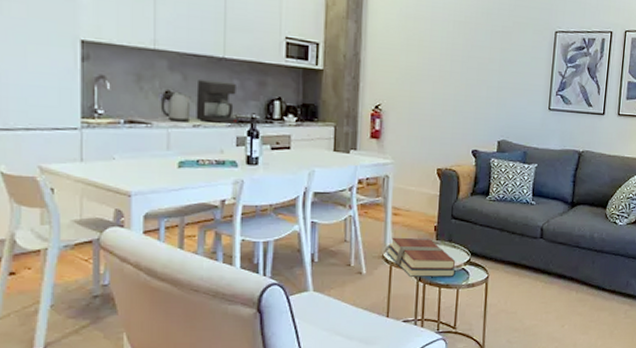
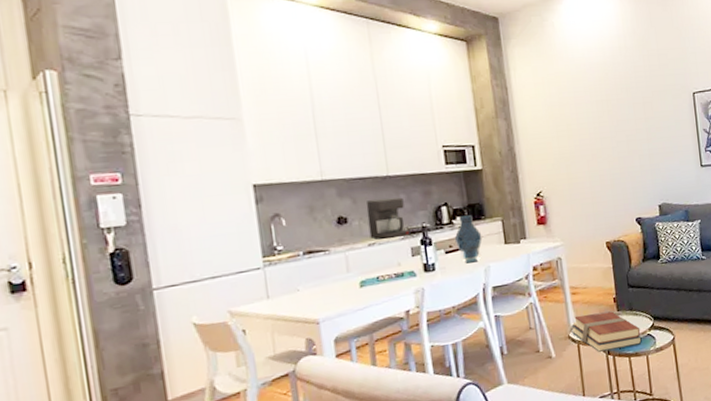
kettle: present [160,92,191,122] -> none [334,215,364,245]
vase: none [282,114,312,164] -> present [454,215,483,264]

